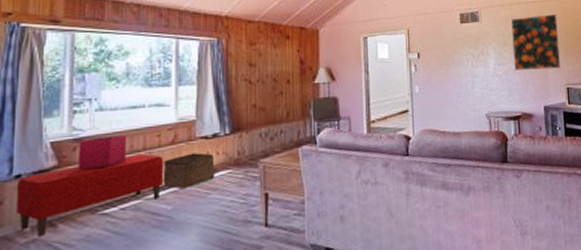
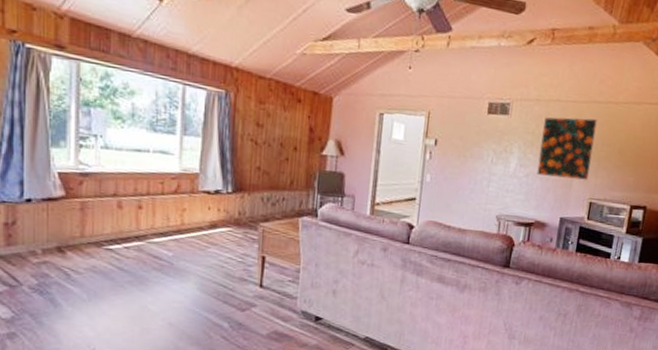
bench: present [15,154,164,237] -> none [27,197,167,260]
storage bin: present [78,135,127,170] -> none [85,174,132,206]
storage bin: present [163,153,215,189] -> none [164,205,216,238]

